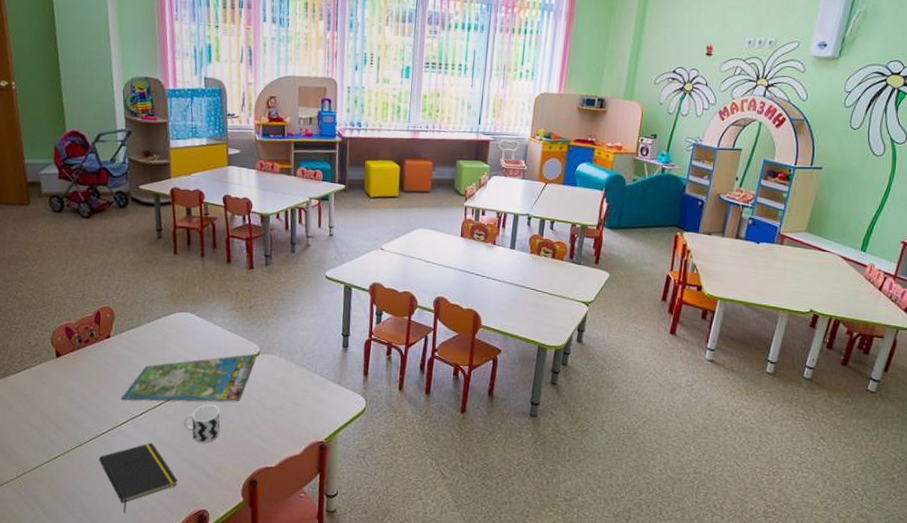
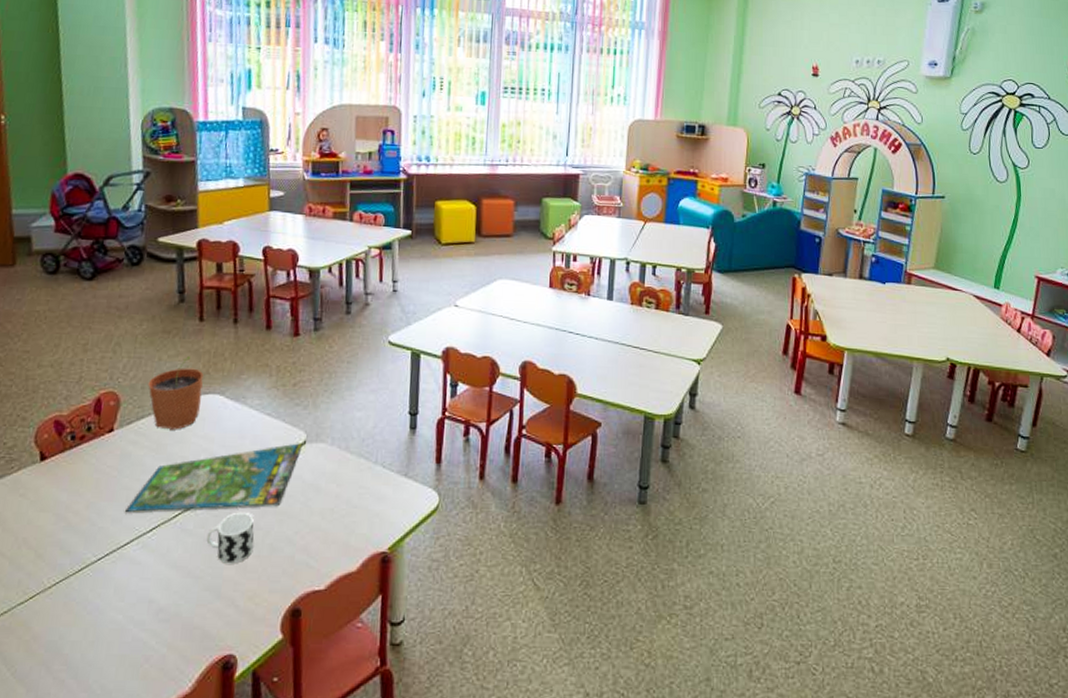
notepad: present [99,442,178,513] -> none [91,567,197,667]
plant pot: none [135,282,178,339] -> present [148,356,204,430]

